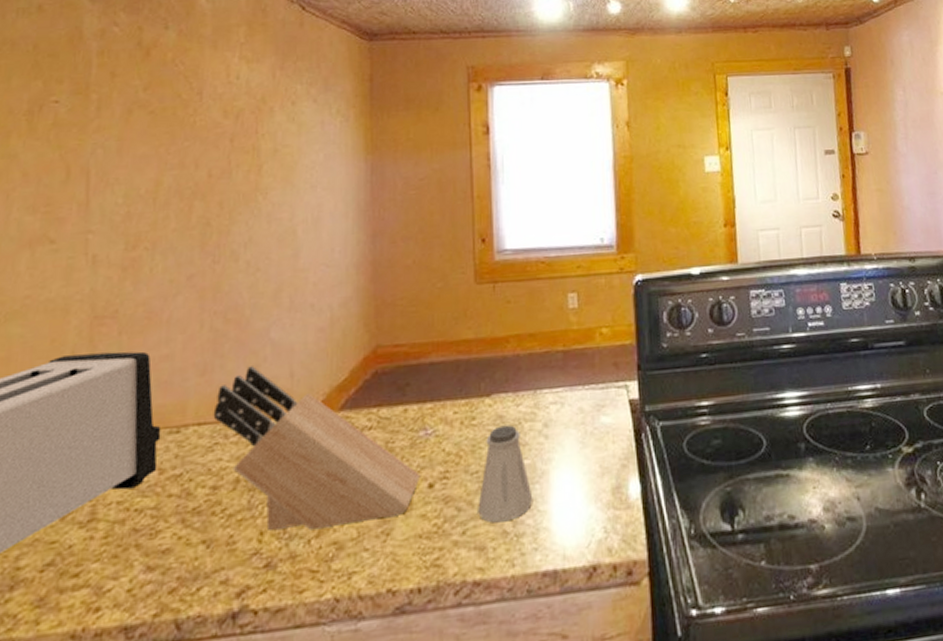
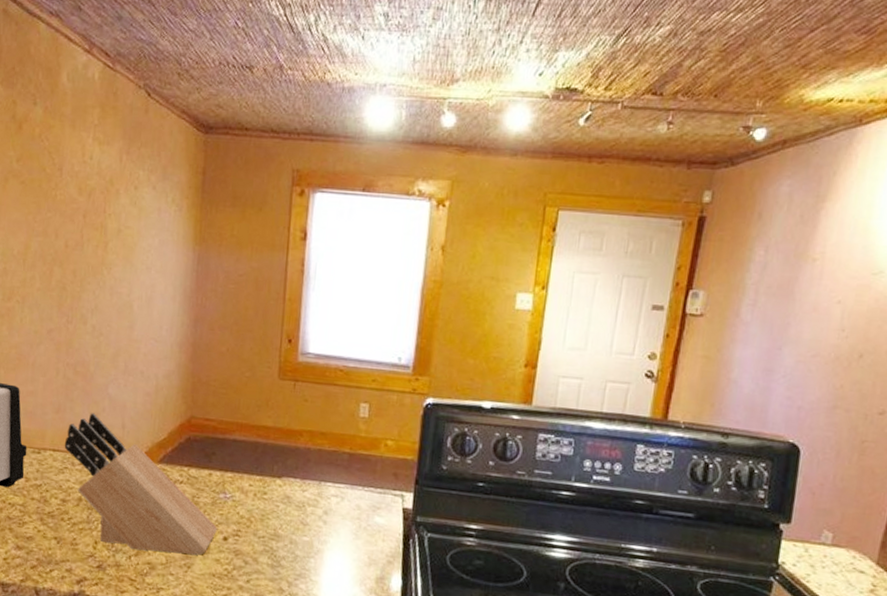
saltshaker: present [478,425,533,523] -> none [261,504,308,582]

